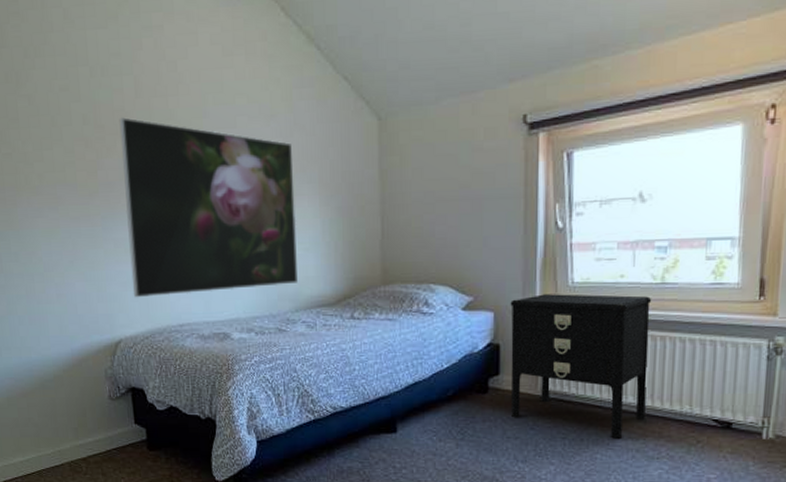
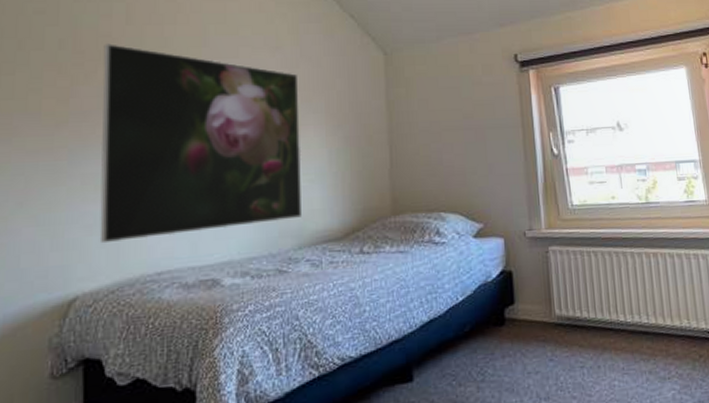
nightstand: present [510,294,652,439] -> none [518,215,652,362]

